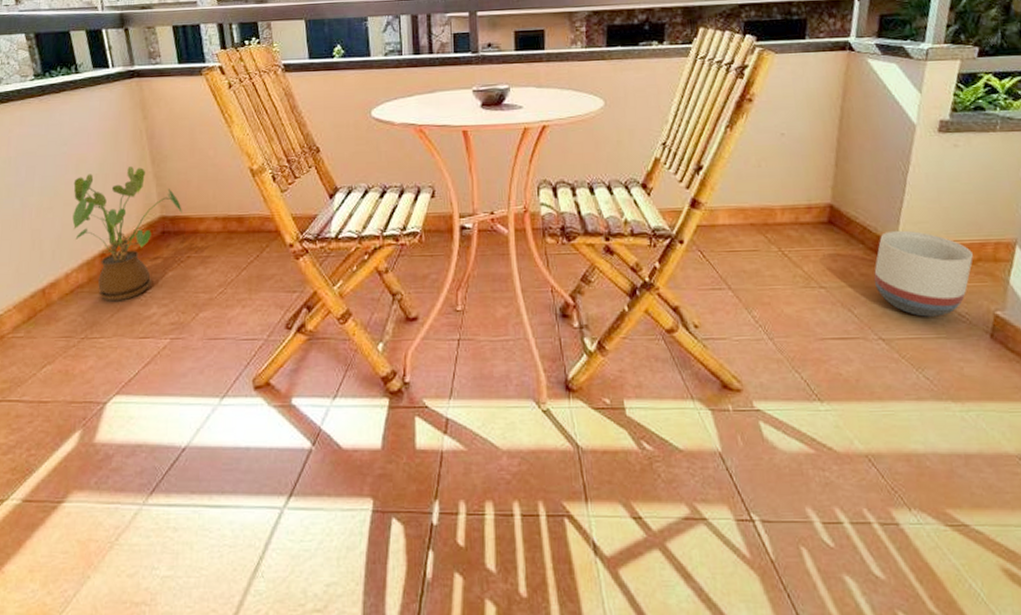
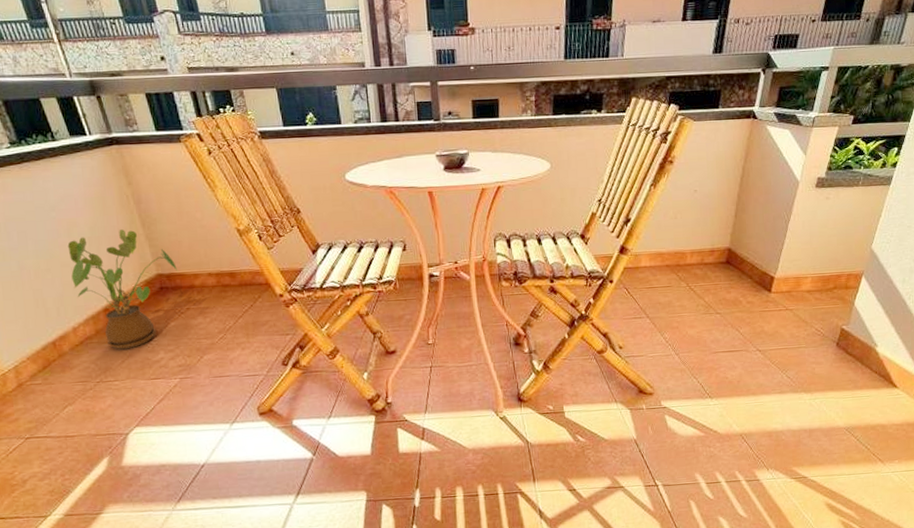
planter: present [874,230,973,317] -> none [757,267,831,333]

